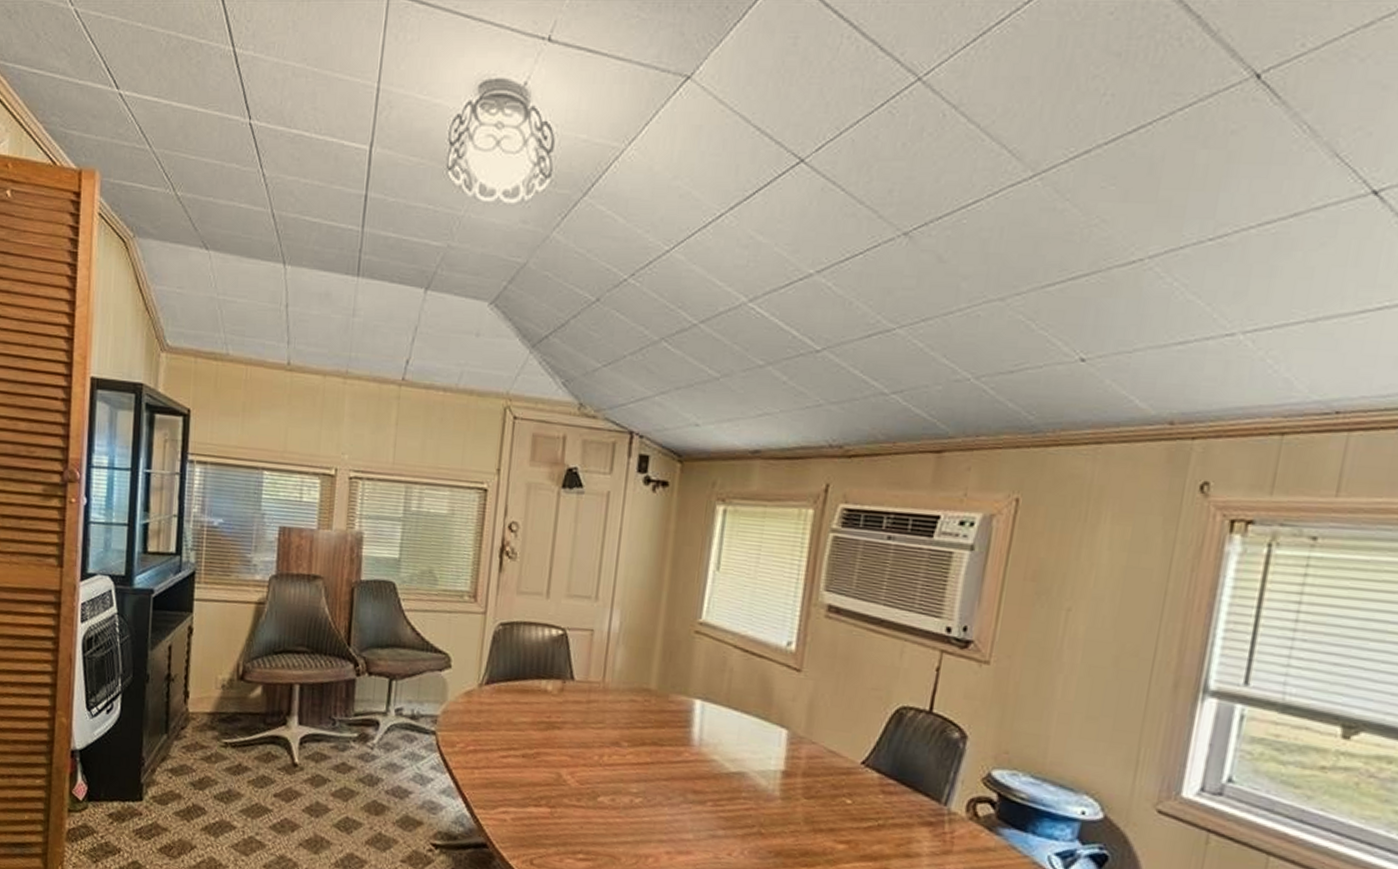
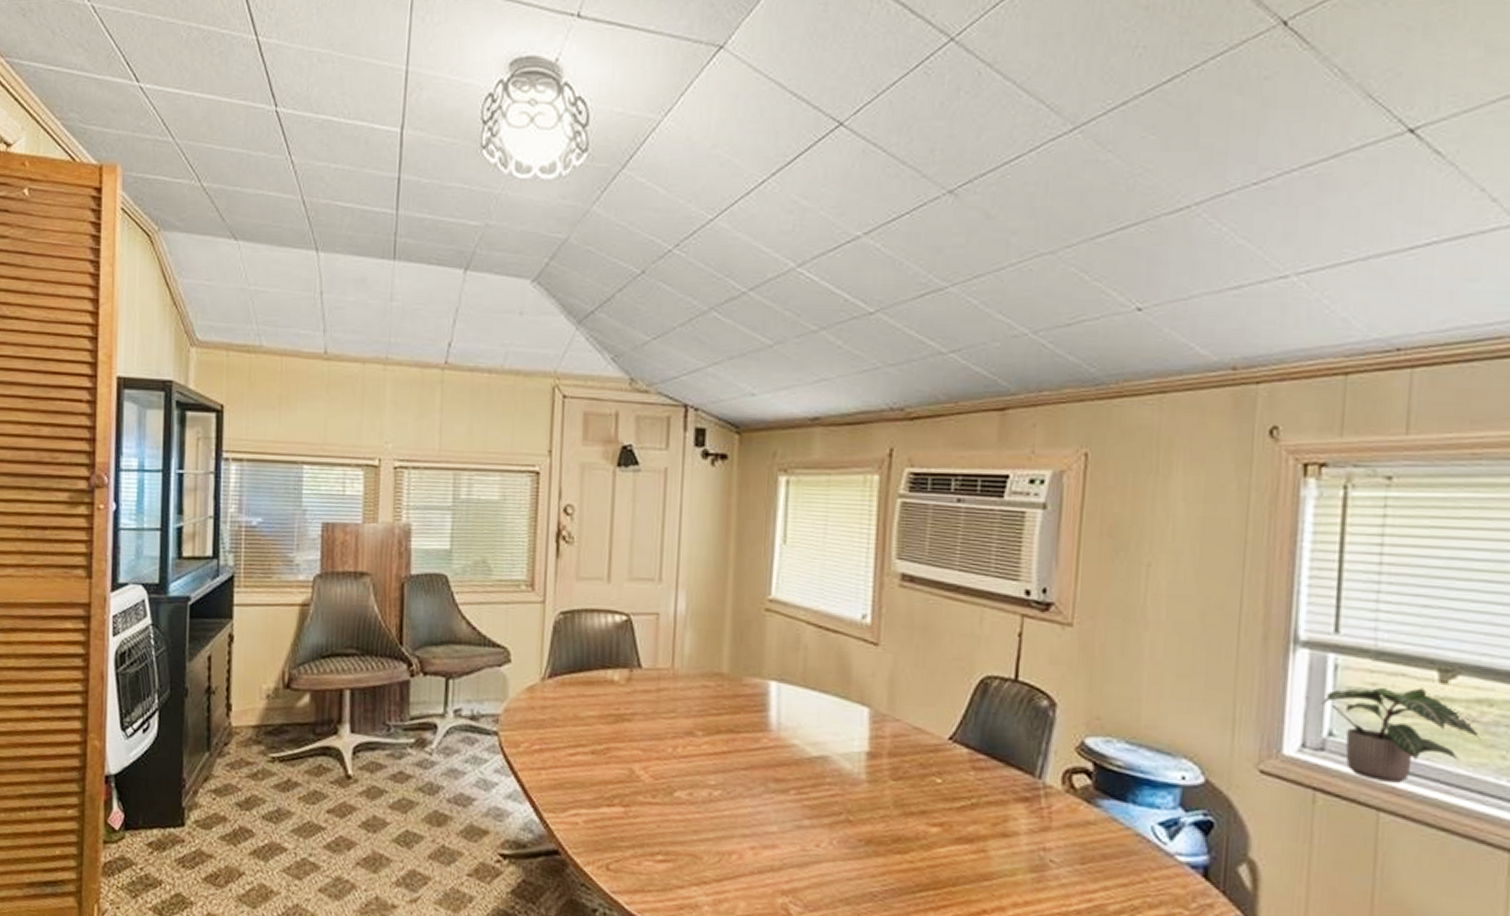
potted plant: none [1223,738,1376,832] -> present [1320,687,1481,785]

